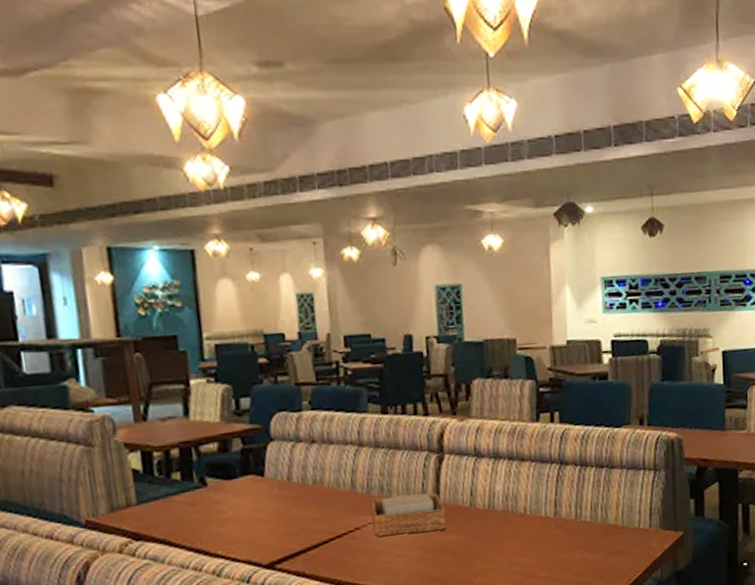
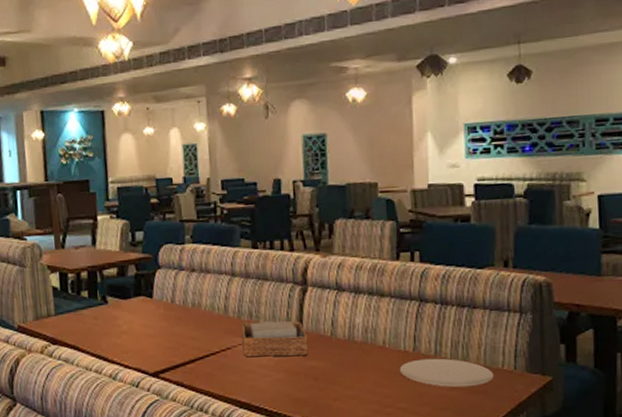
plate: none [541,521,631,552] -> present [399,358,494,389]

